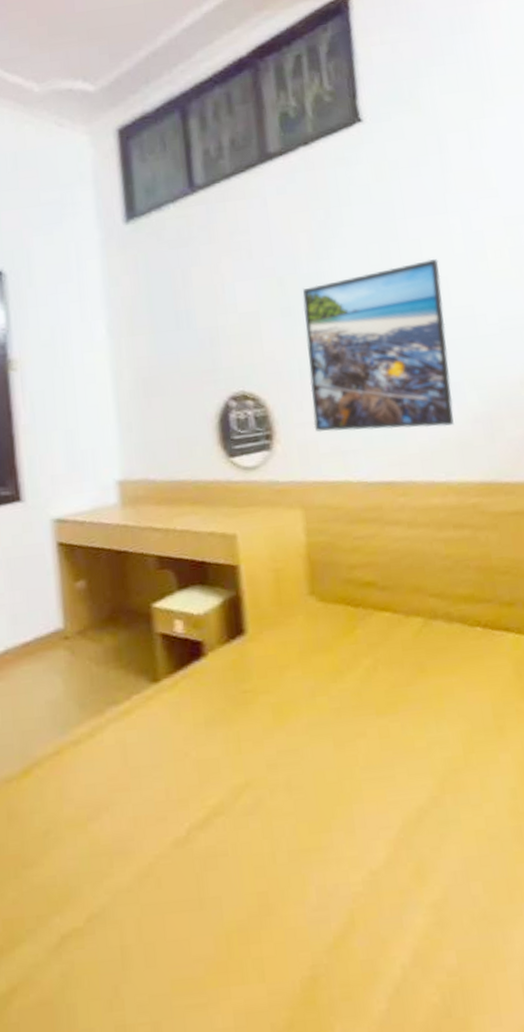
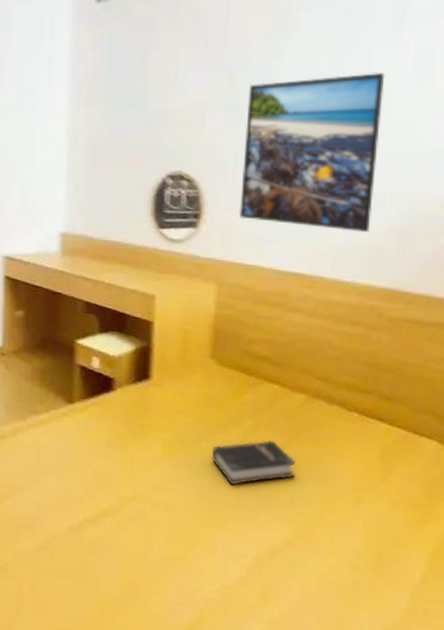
hardback book: none [329,678,427,743] -> present [211,439,295,486]

